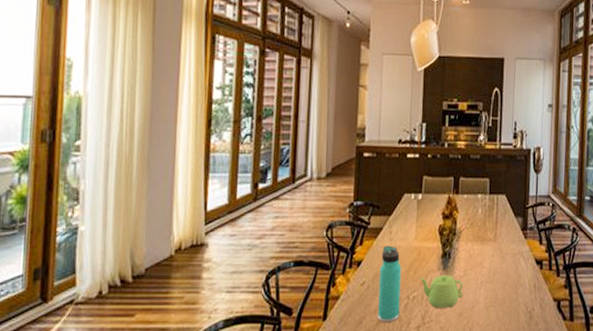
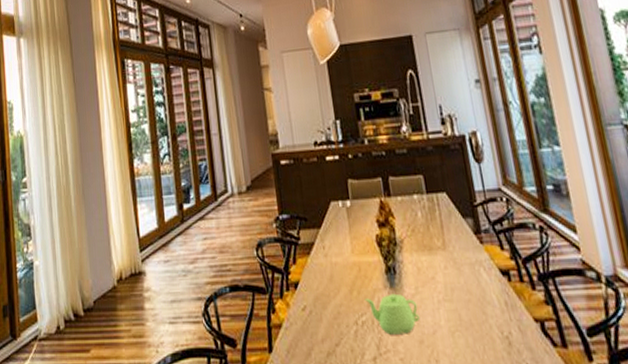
thermos bottle: present [378,246,402,323] -> none [318,262,351,355]

